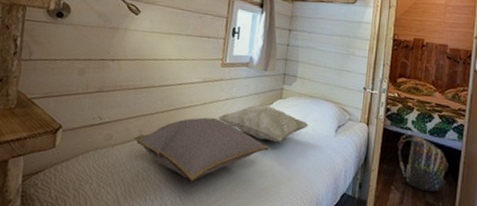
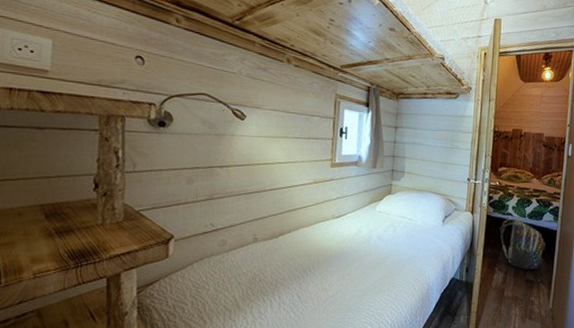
cushion: present [134,117,270,182] -> none [248,217,382,280]
decorative pillow: present [218,105,309,142] -> none [330,201,417,235]

